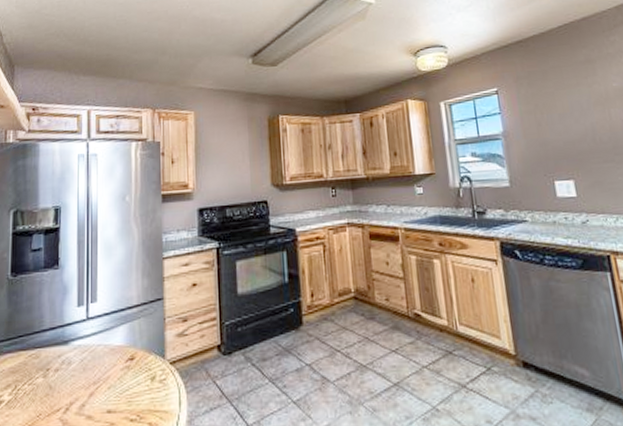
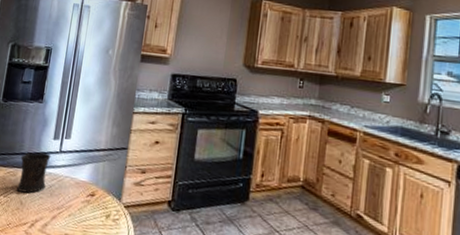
mug: none [42,323,78,375] -> present [17,152,51,194]

